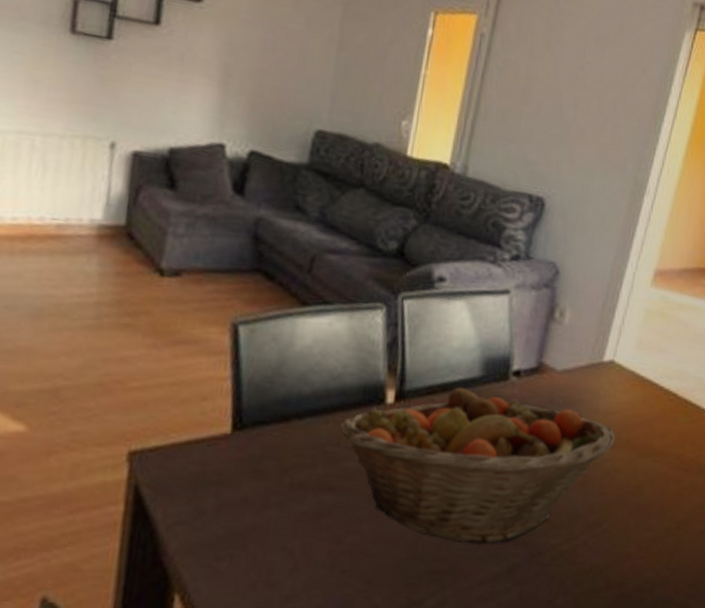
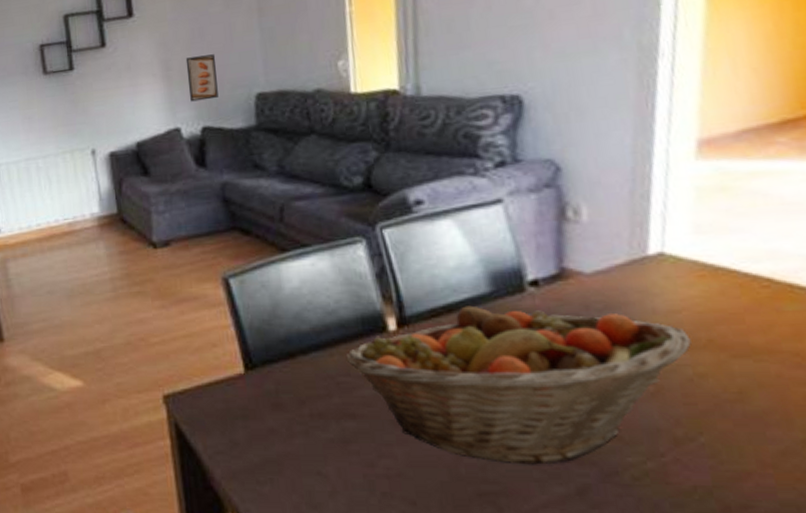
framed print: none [244,68,284,123] -> present [185,54,218,102]

